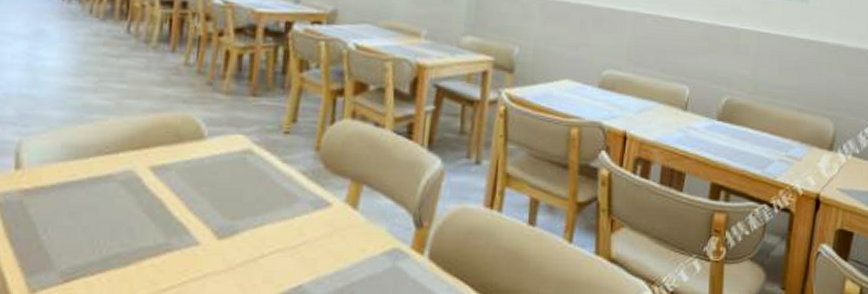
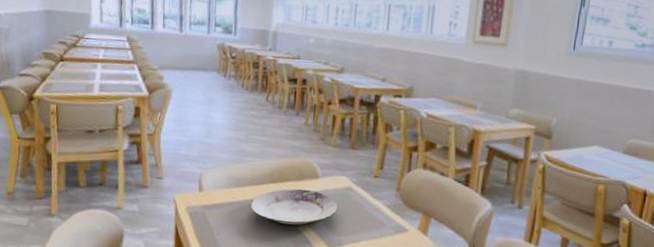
plate: none [97,156,233,210] -> present [250,188,339,225]

